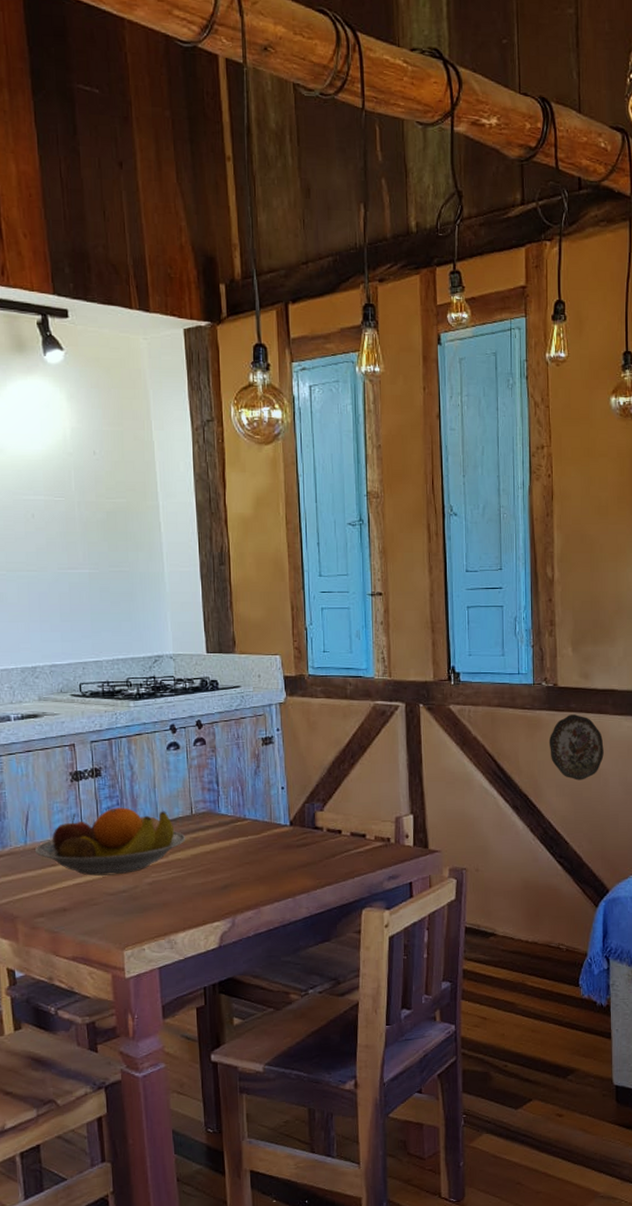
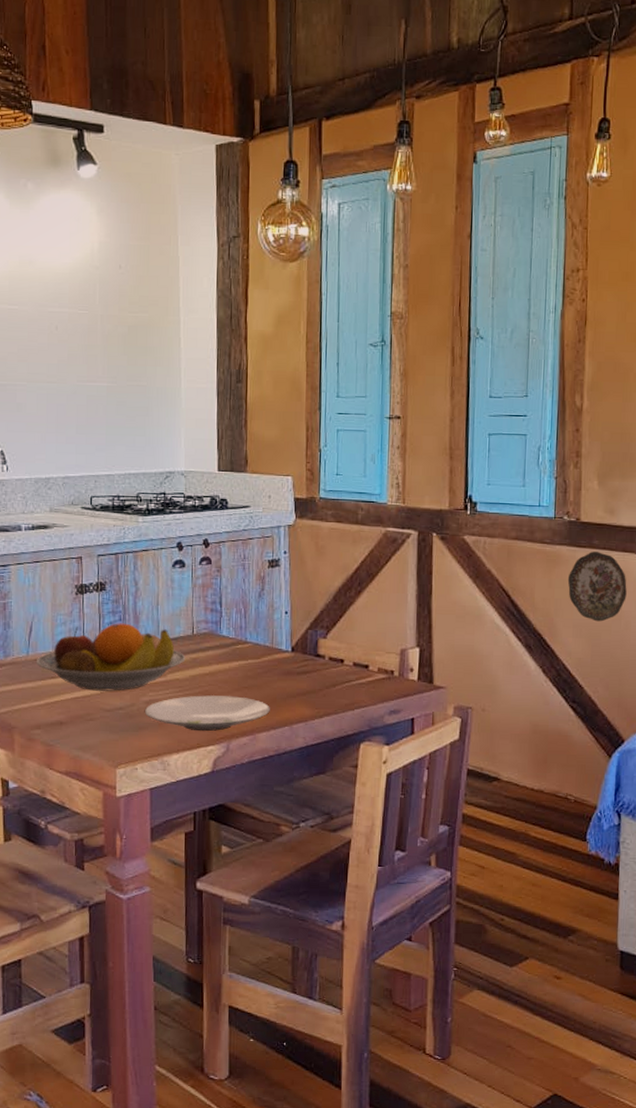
plate: none [148,872,273,909] -> present [144,695,270,732]

